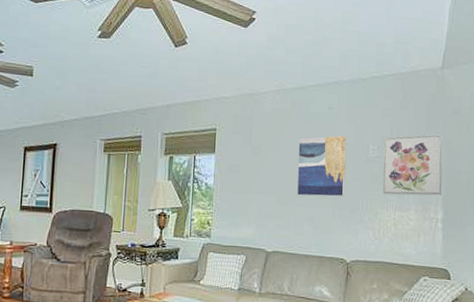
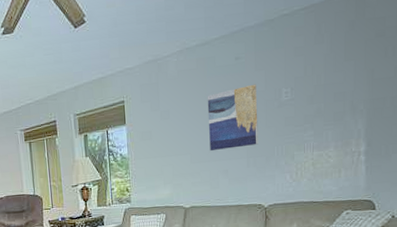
wall art: present [382,133,443,196] -> none [297,62,365,137]

